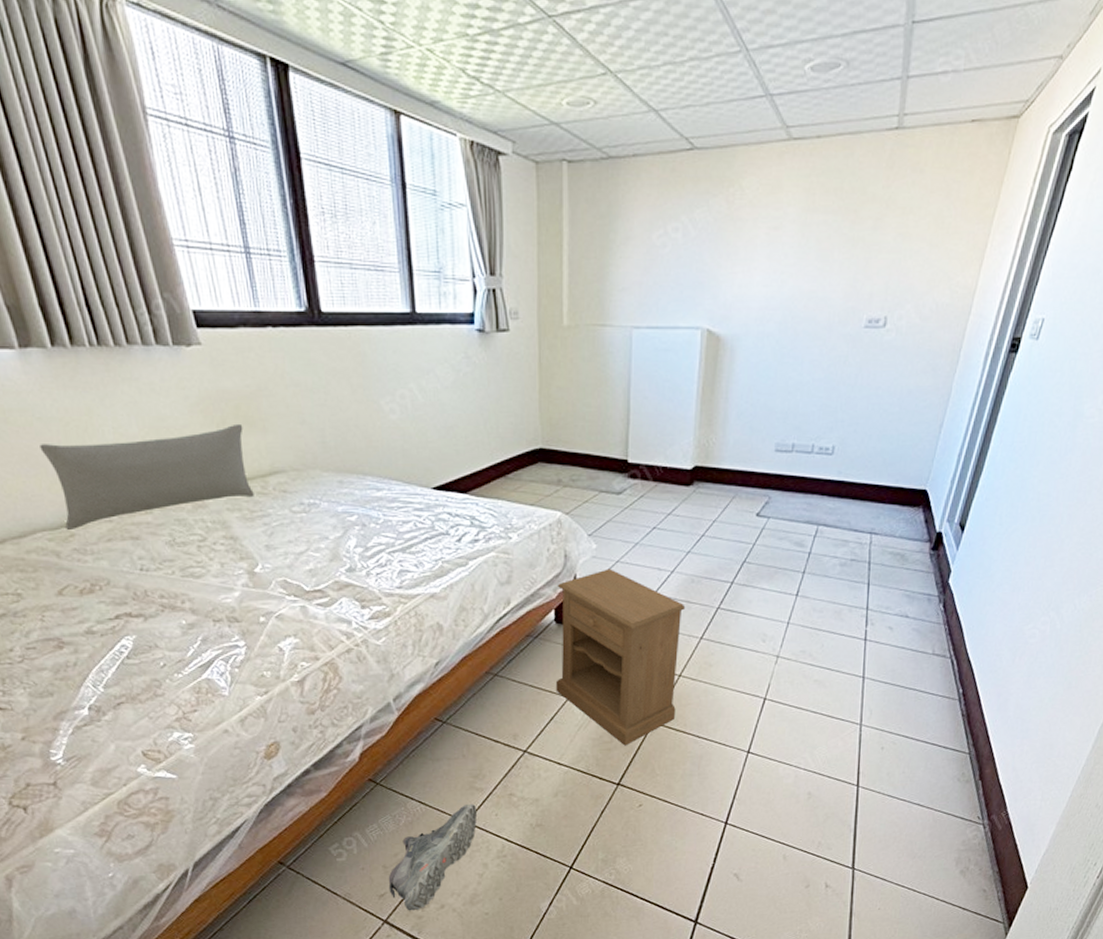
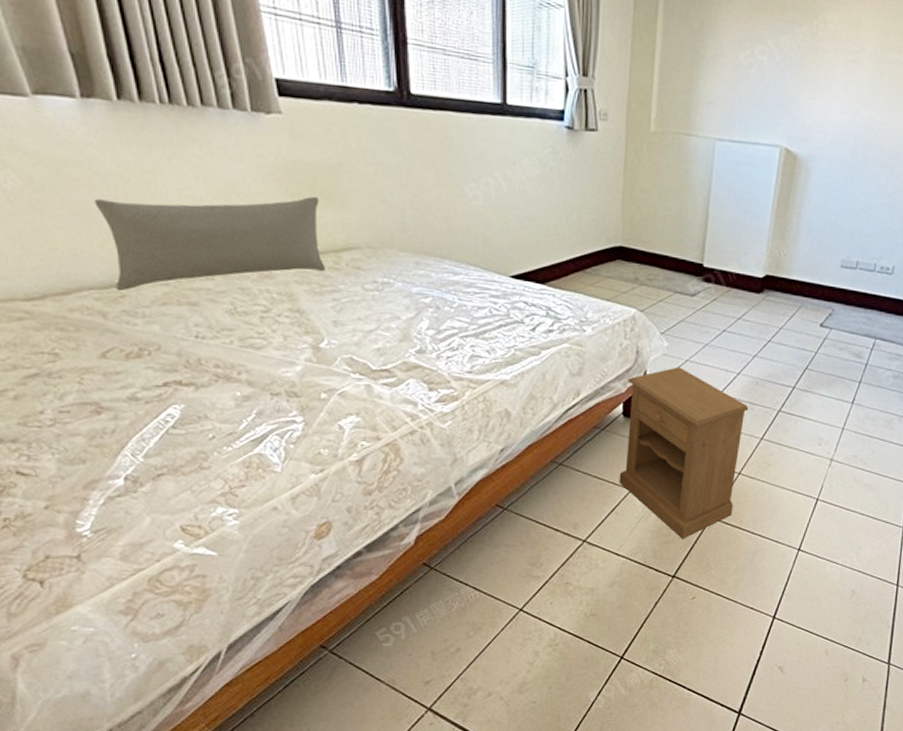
athletic shoe: present [388,803,477,911] -> none [435,591,531,699]

